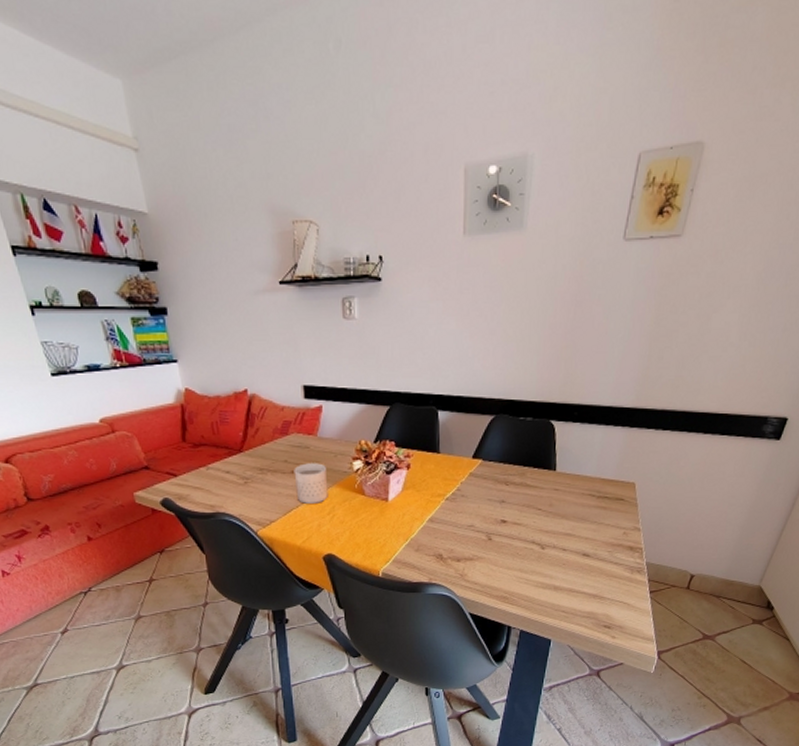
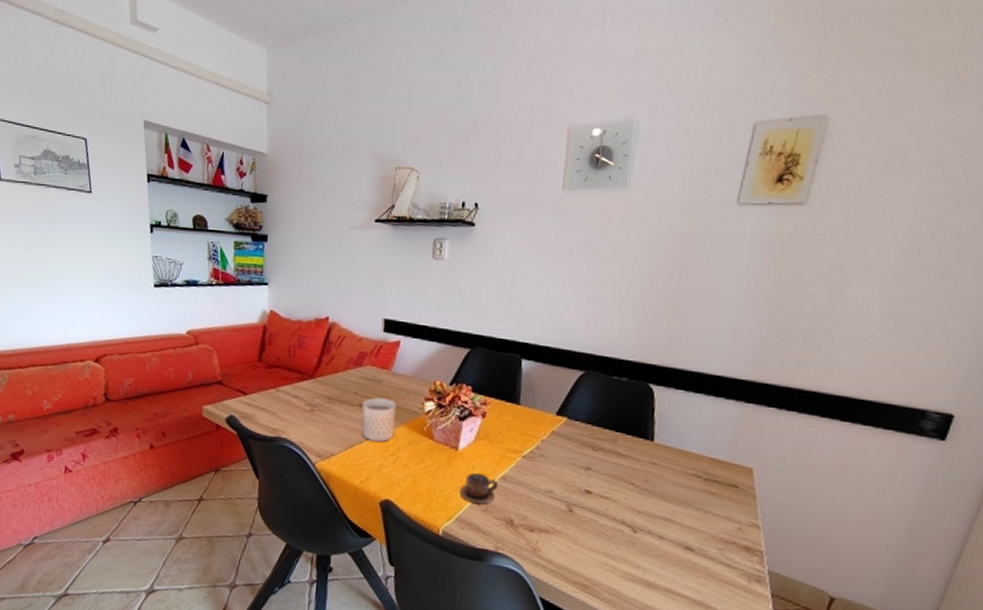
cup: none [393,518,426,546] -> present [459,472,498,505]

